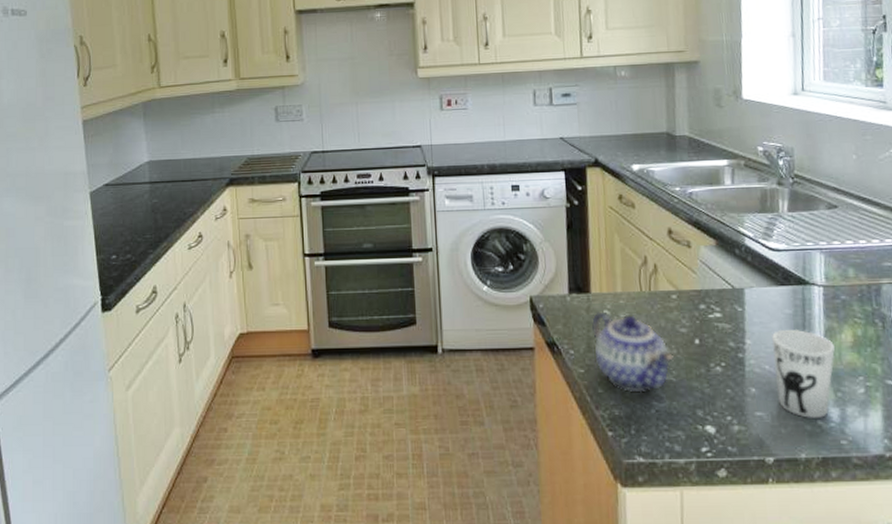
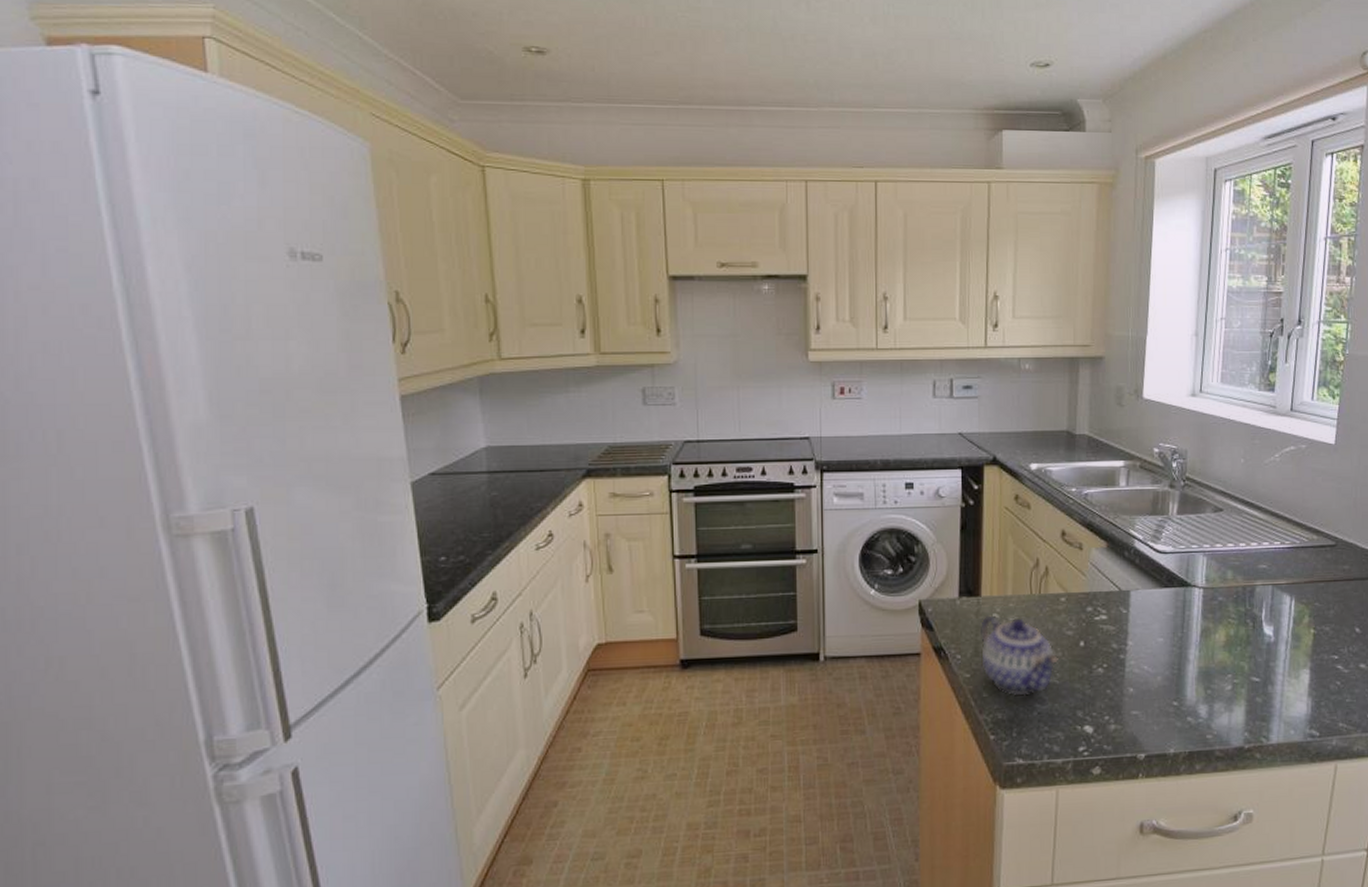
cup: present [771,330,835,418] -> none [1151,631,1208,715]

